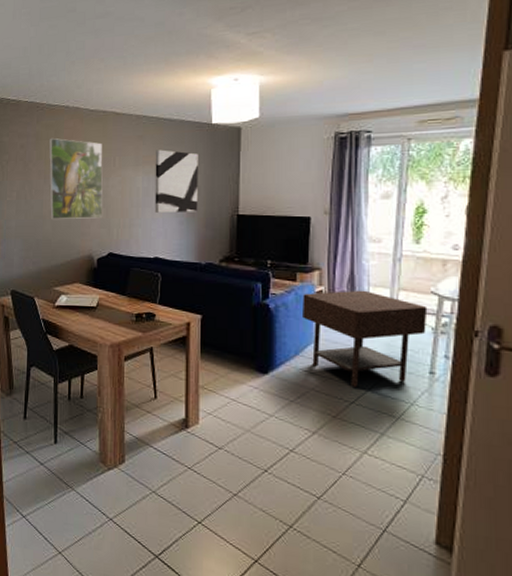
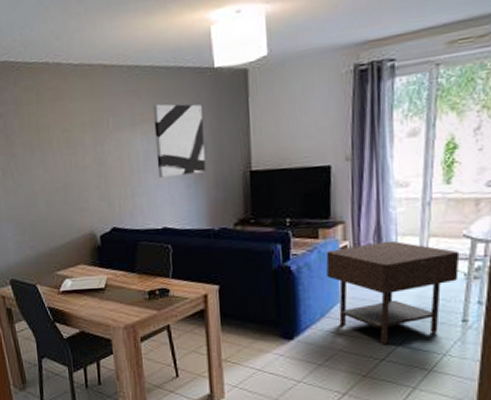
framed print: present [48,137,103,219] -> none [30,102,102,197]

